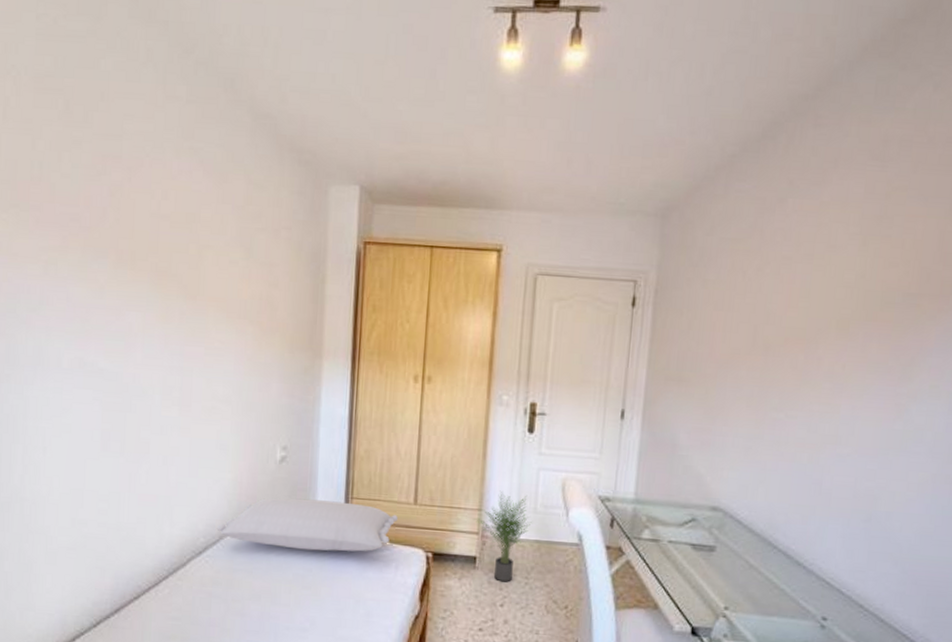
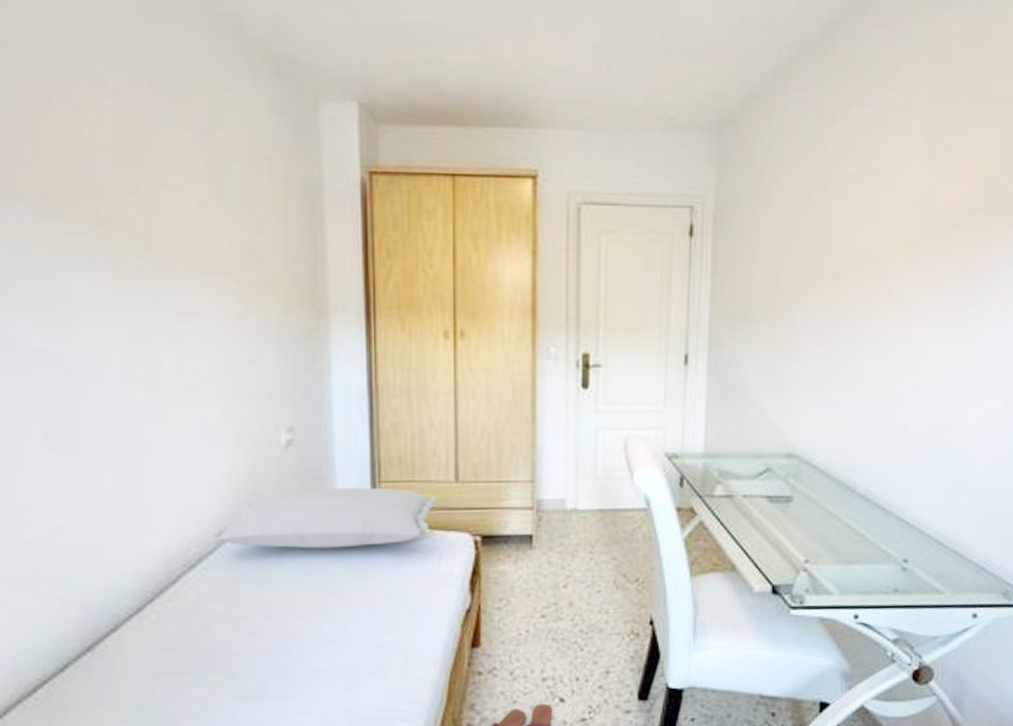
potted plant: present [473,490,532,582] -> none [526,457,593,560]

